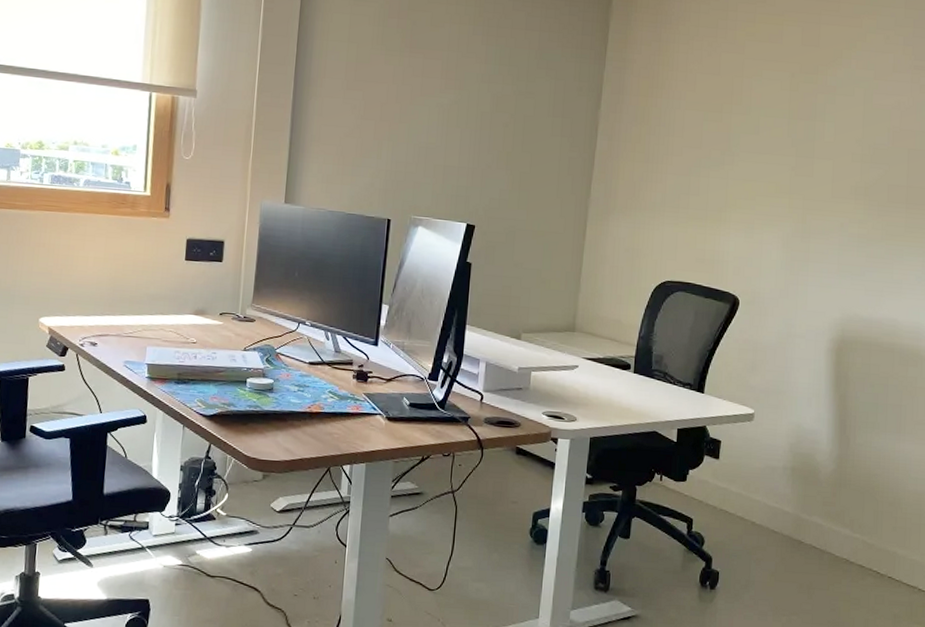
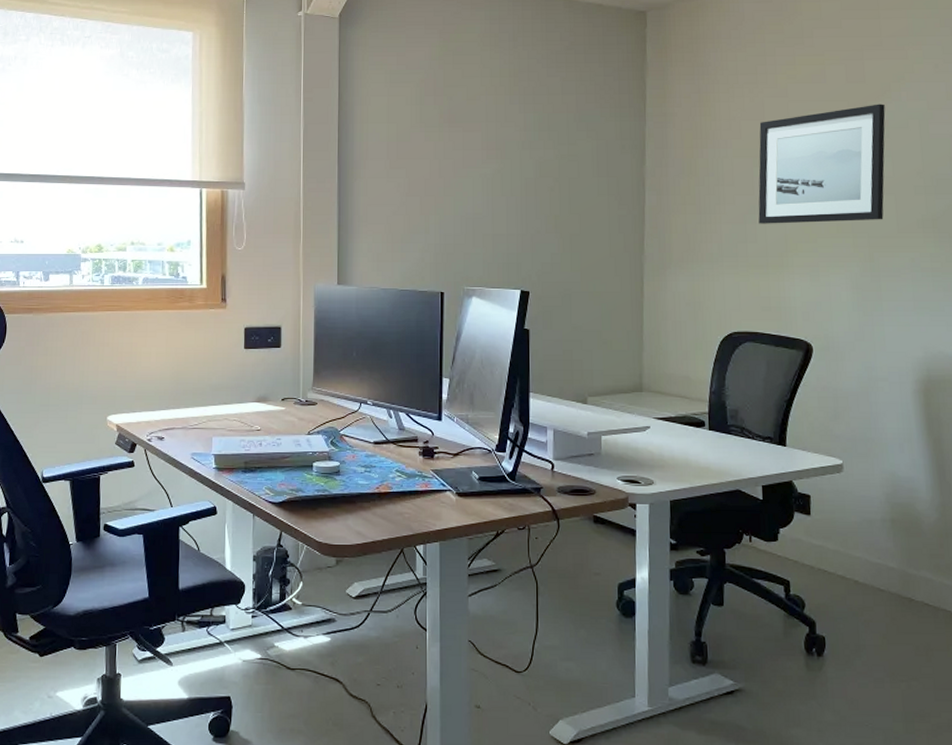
wall art: none [703,69,835,184] -> present [758,104,886,224]

